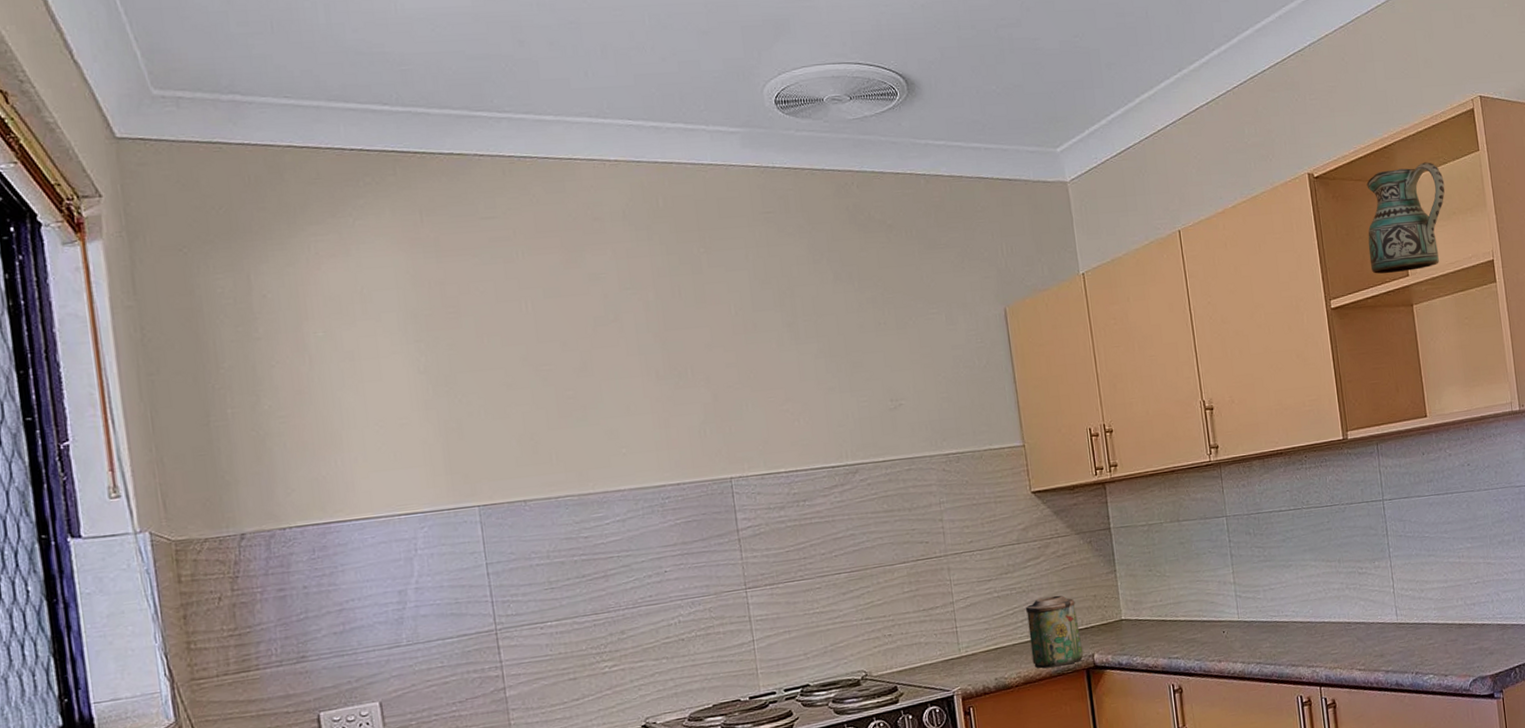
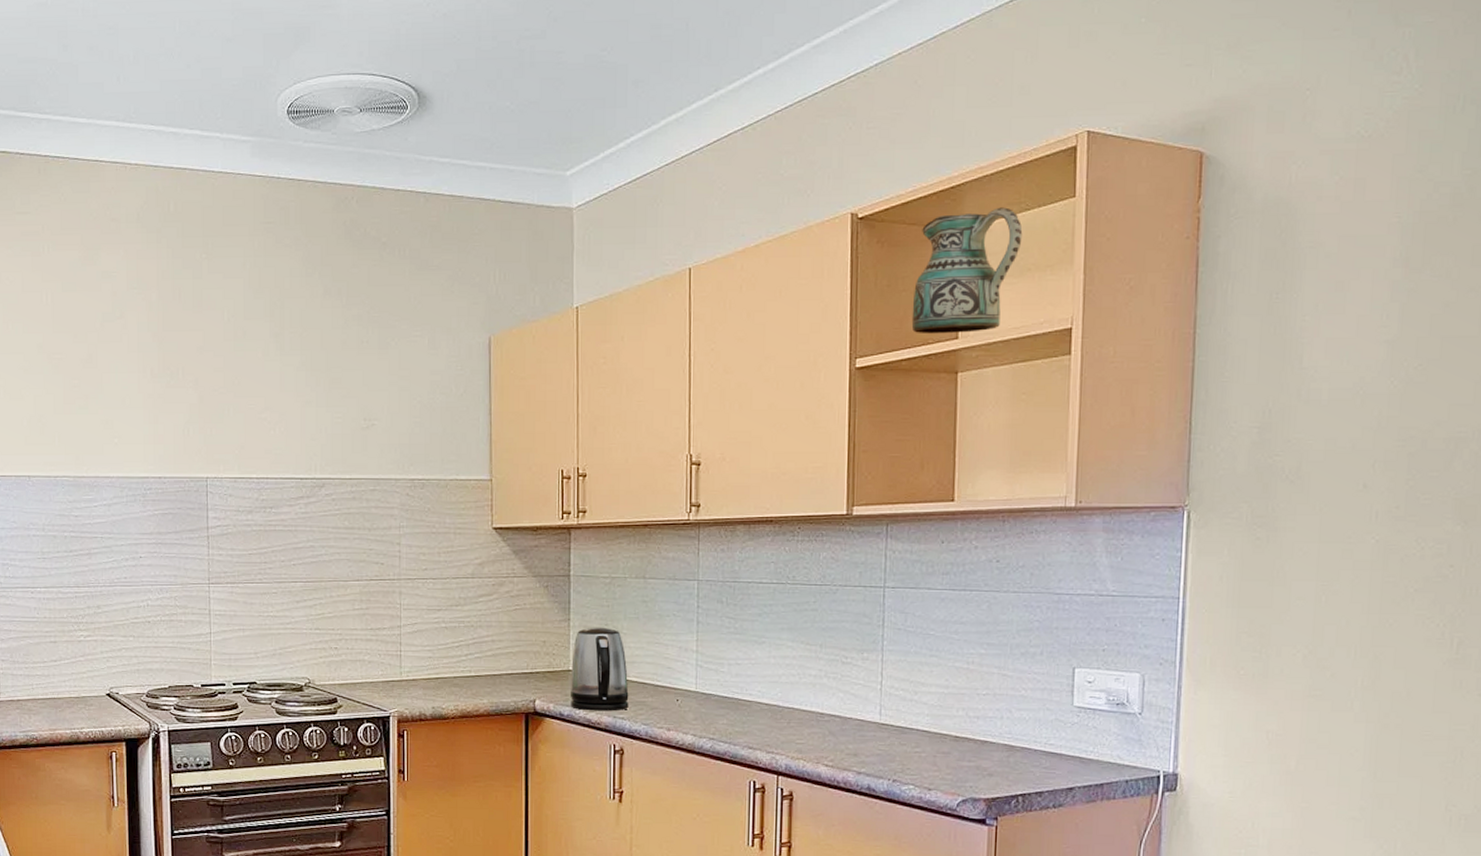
canister: present [1025,595,1084,668] -> none [471,635,525,706]
kettle: none [1122,572,1181,658] -> present [571,627,629,712]

